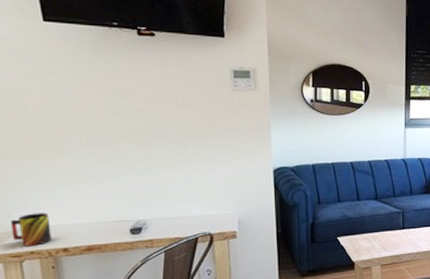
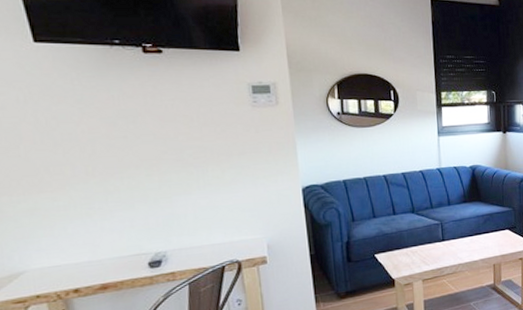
mug: present [10,213,51,246] -> none [10,251,60,290]

